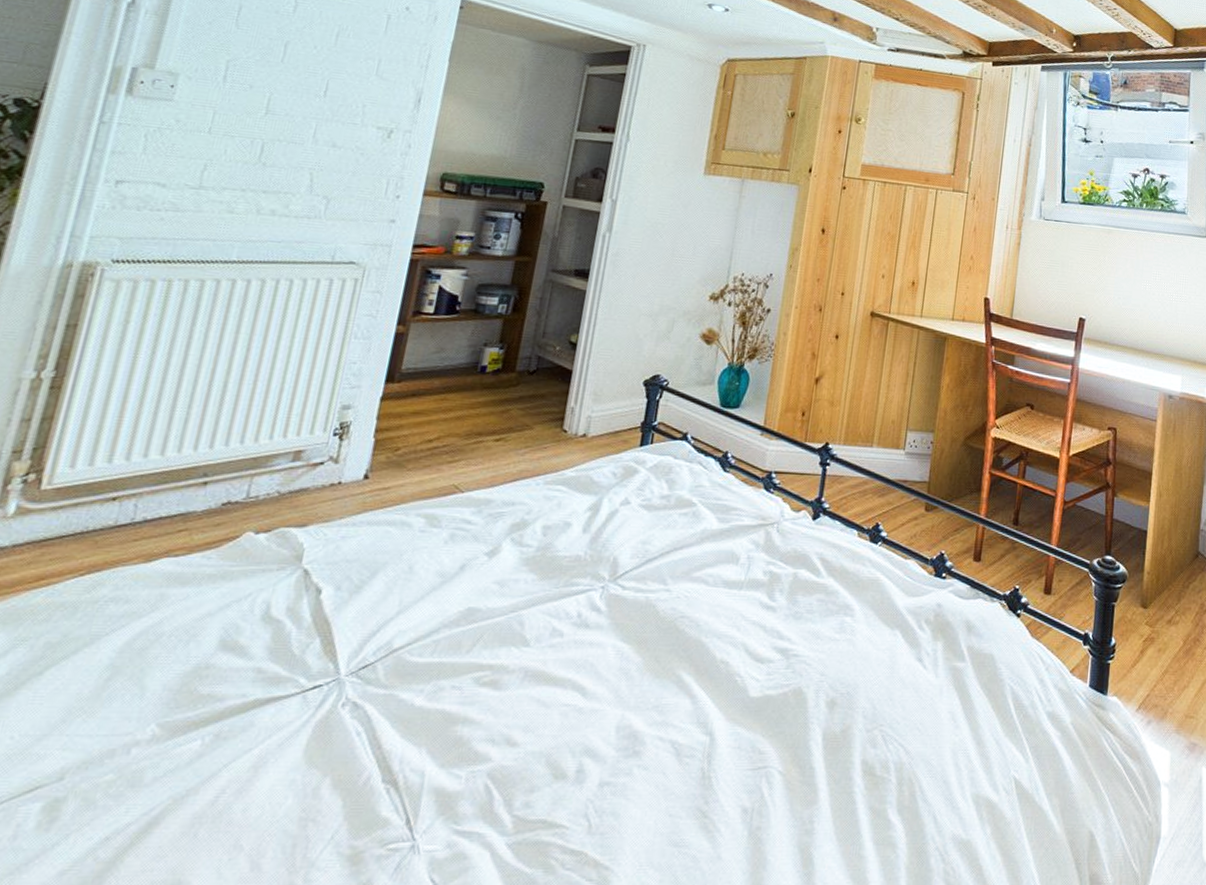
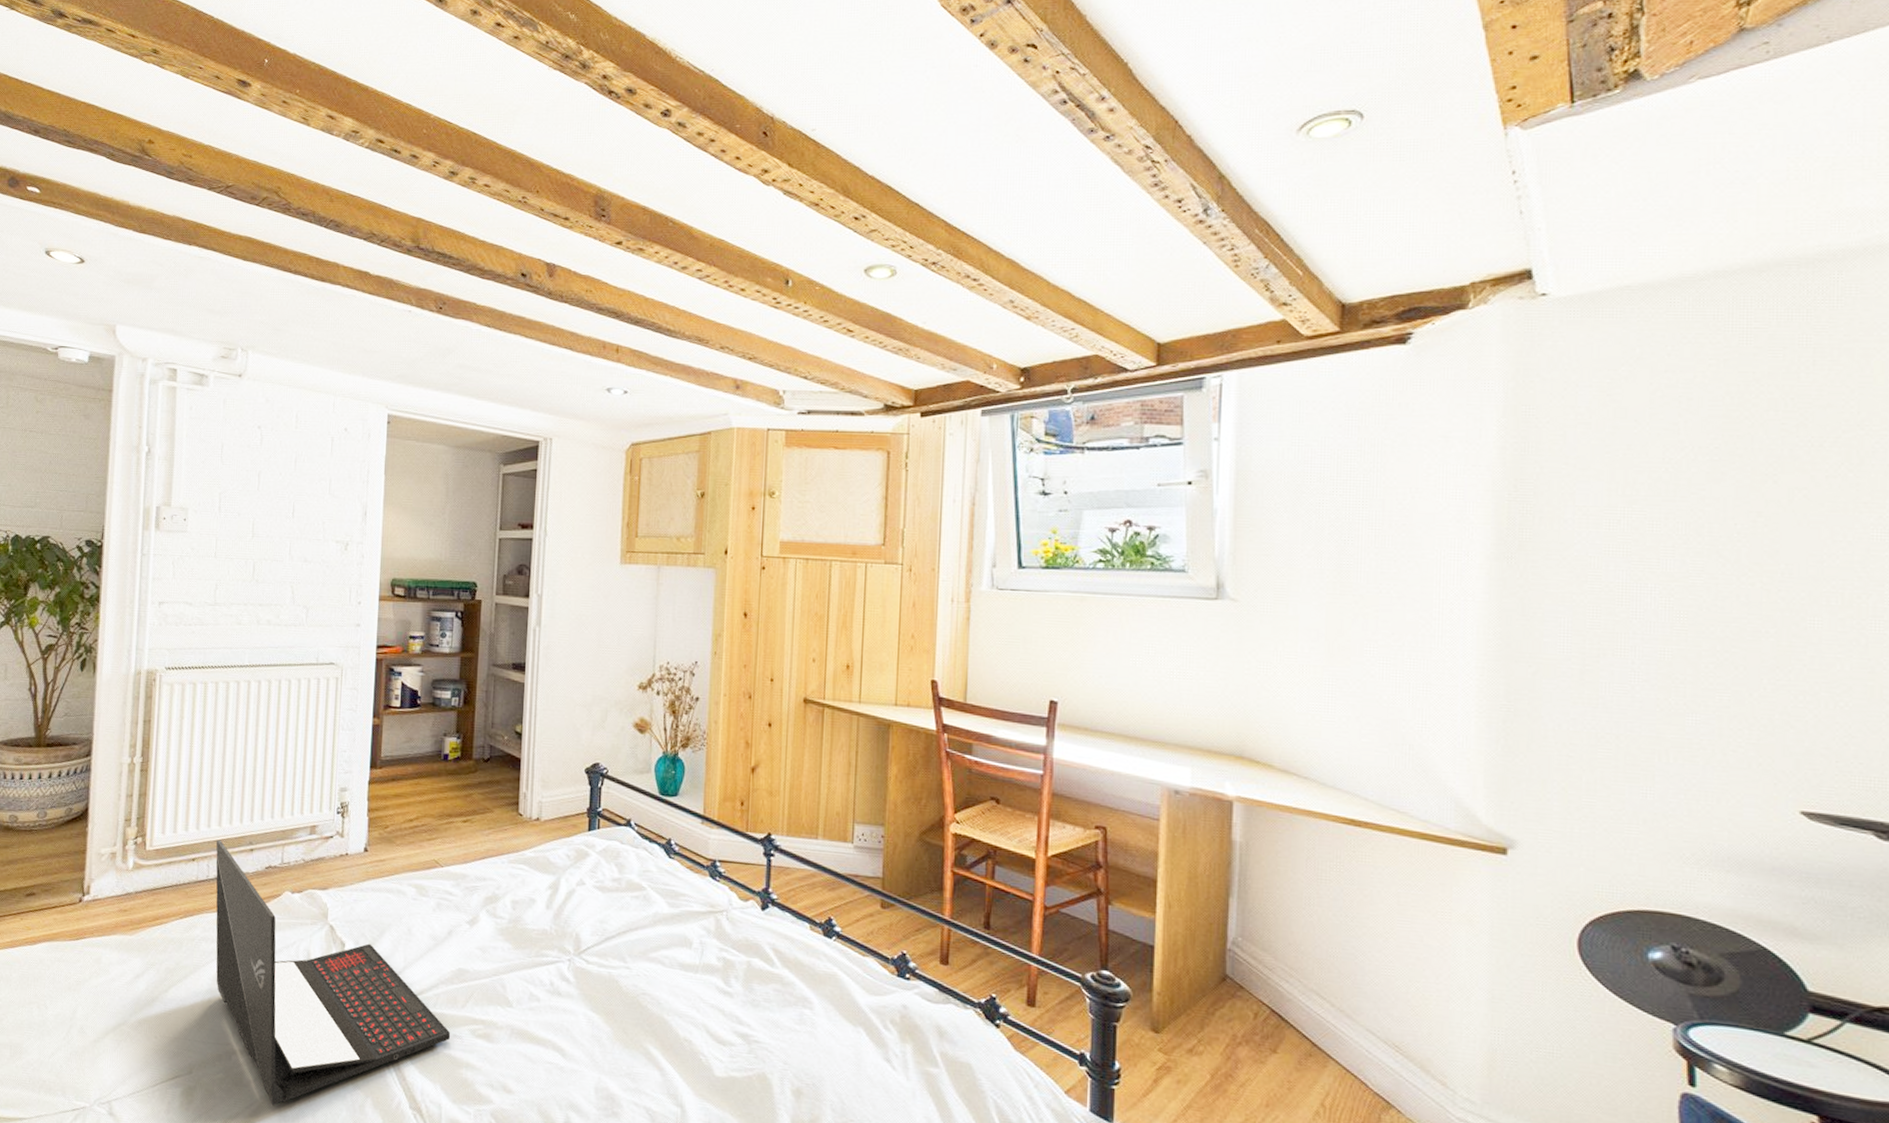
laptop: none [123,472,449,805] -> present [216,839,451,1105]

